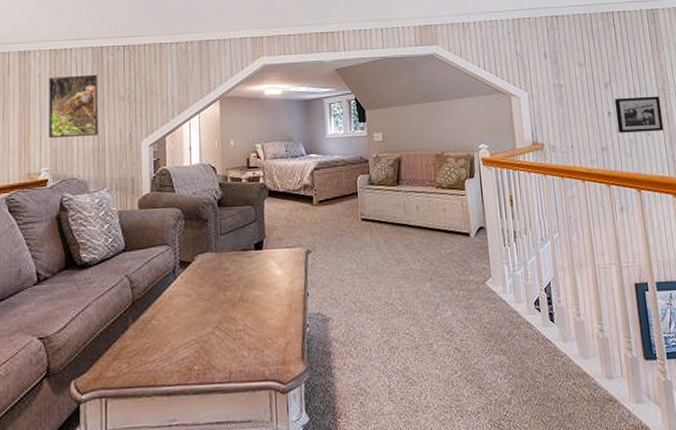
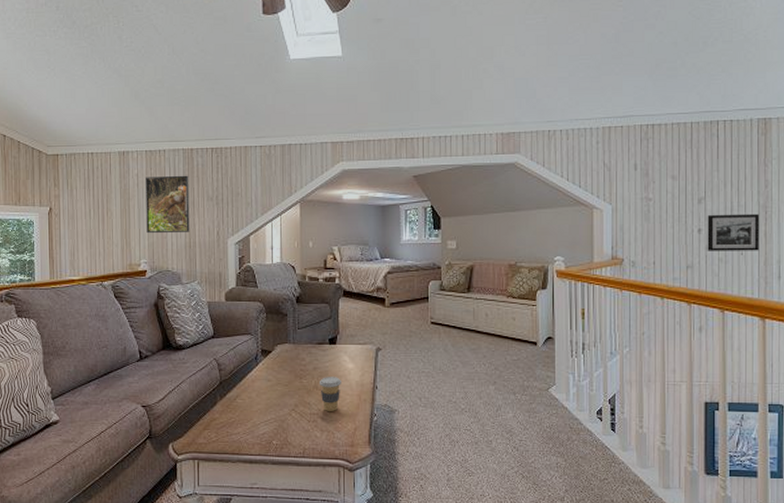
coffee cup: none [246,286,270,326] -> present [320,377,341,411]

